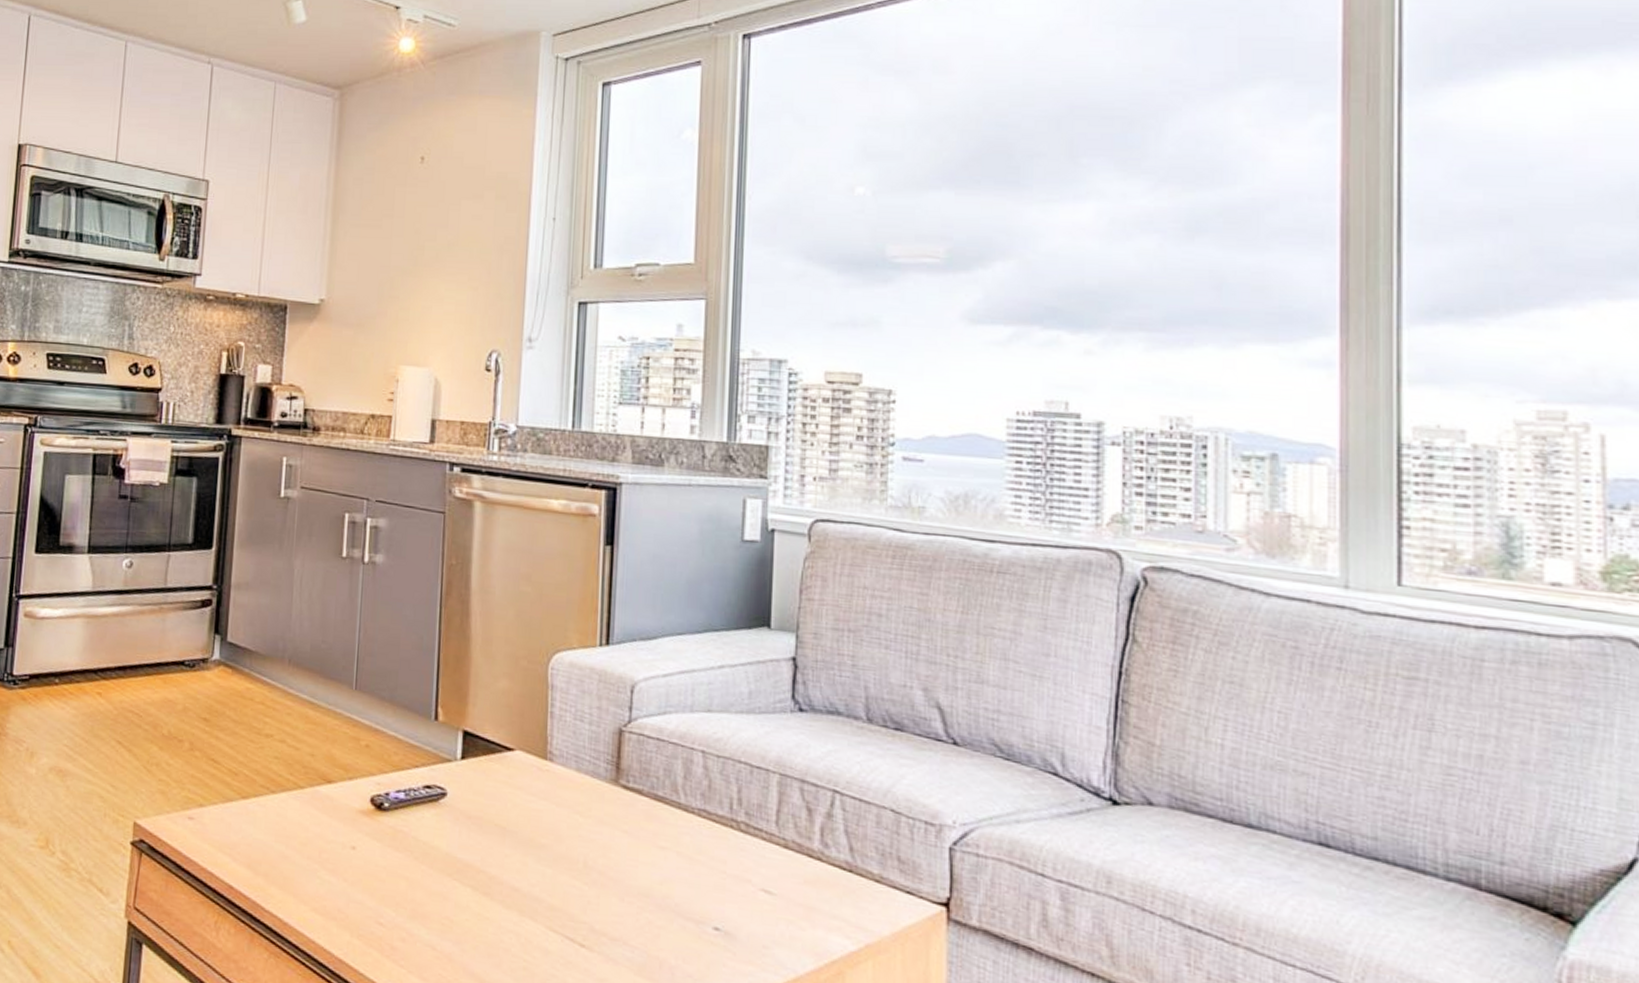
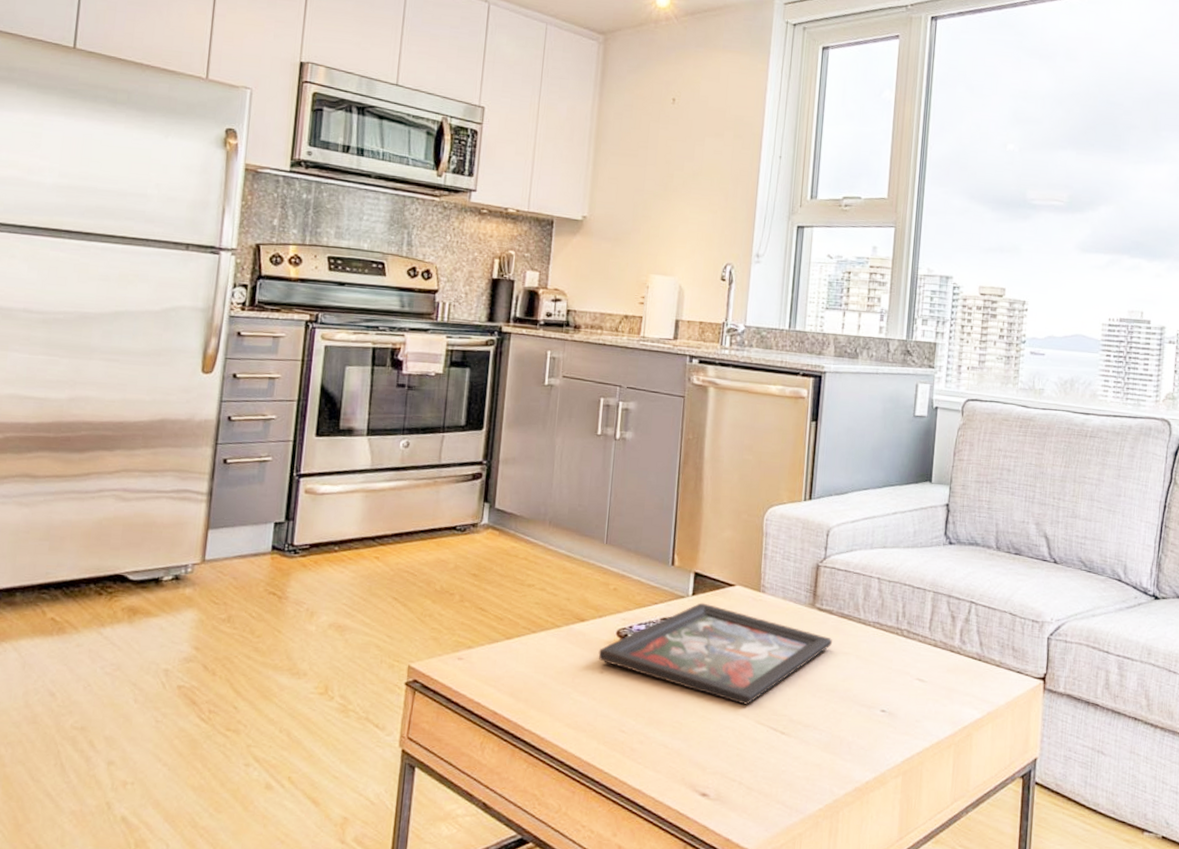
decorative tray: none [349,769,643,905] -> present [598,602,832,705]

